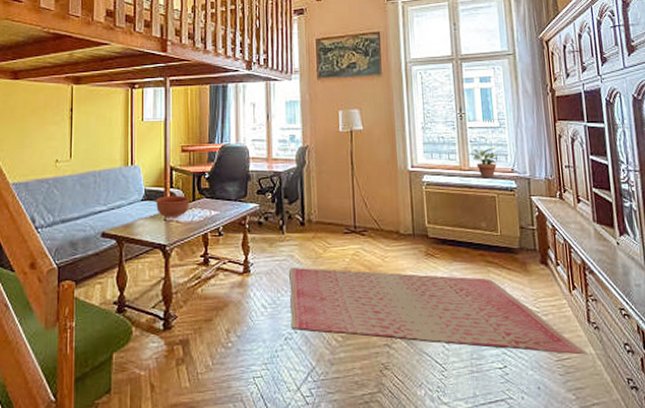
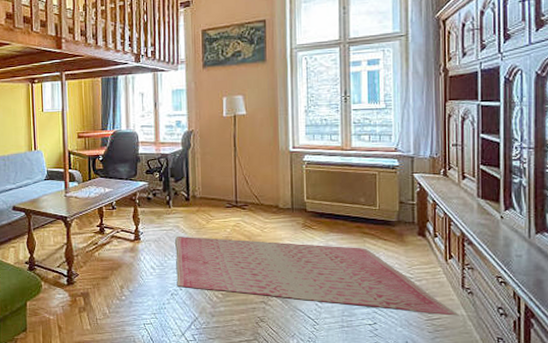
bowl: present [156,195,190,218] -> none [57,175,86,195]
potted plant: present [472,147,498,177] -> none [355,128,381,157]

